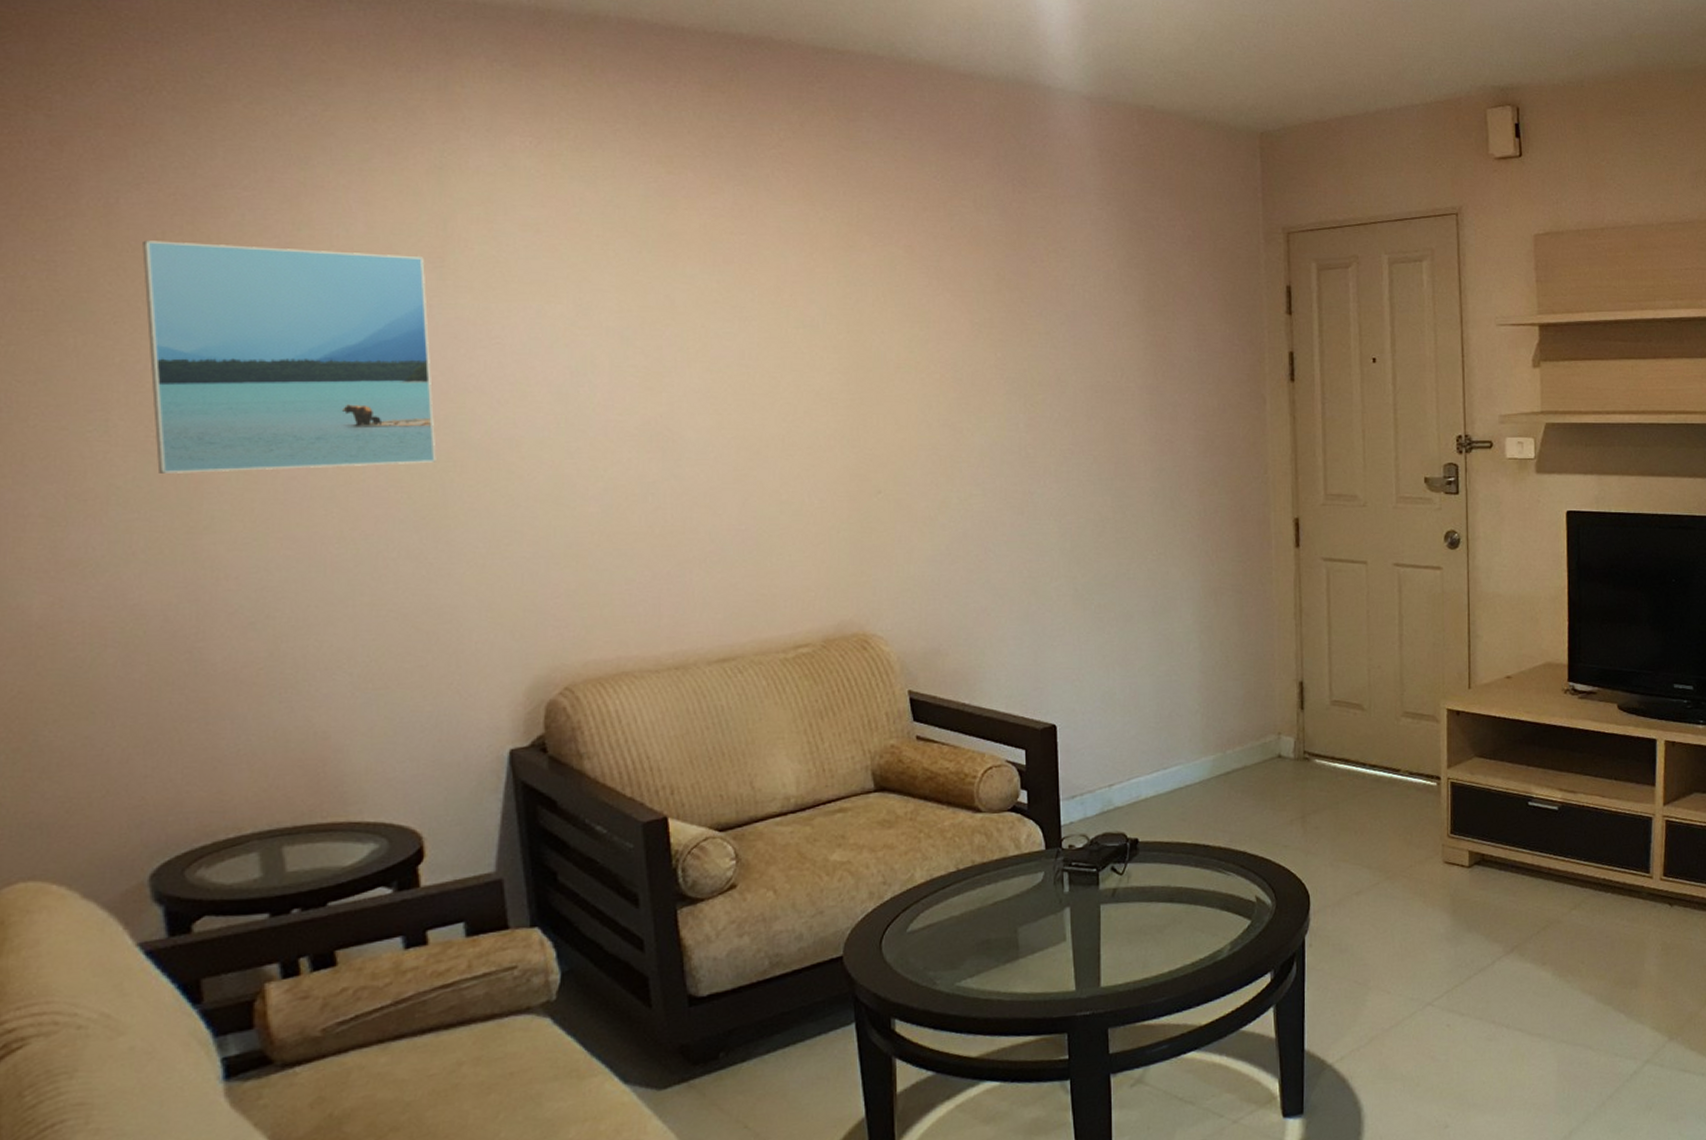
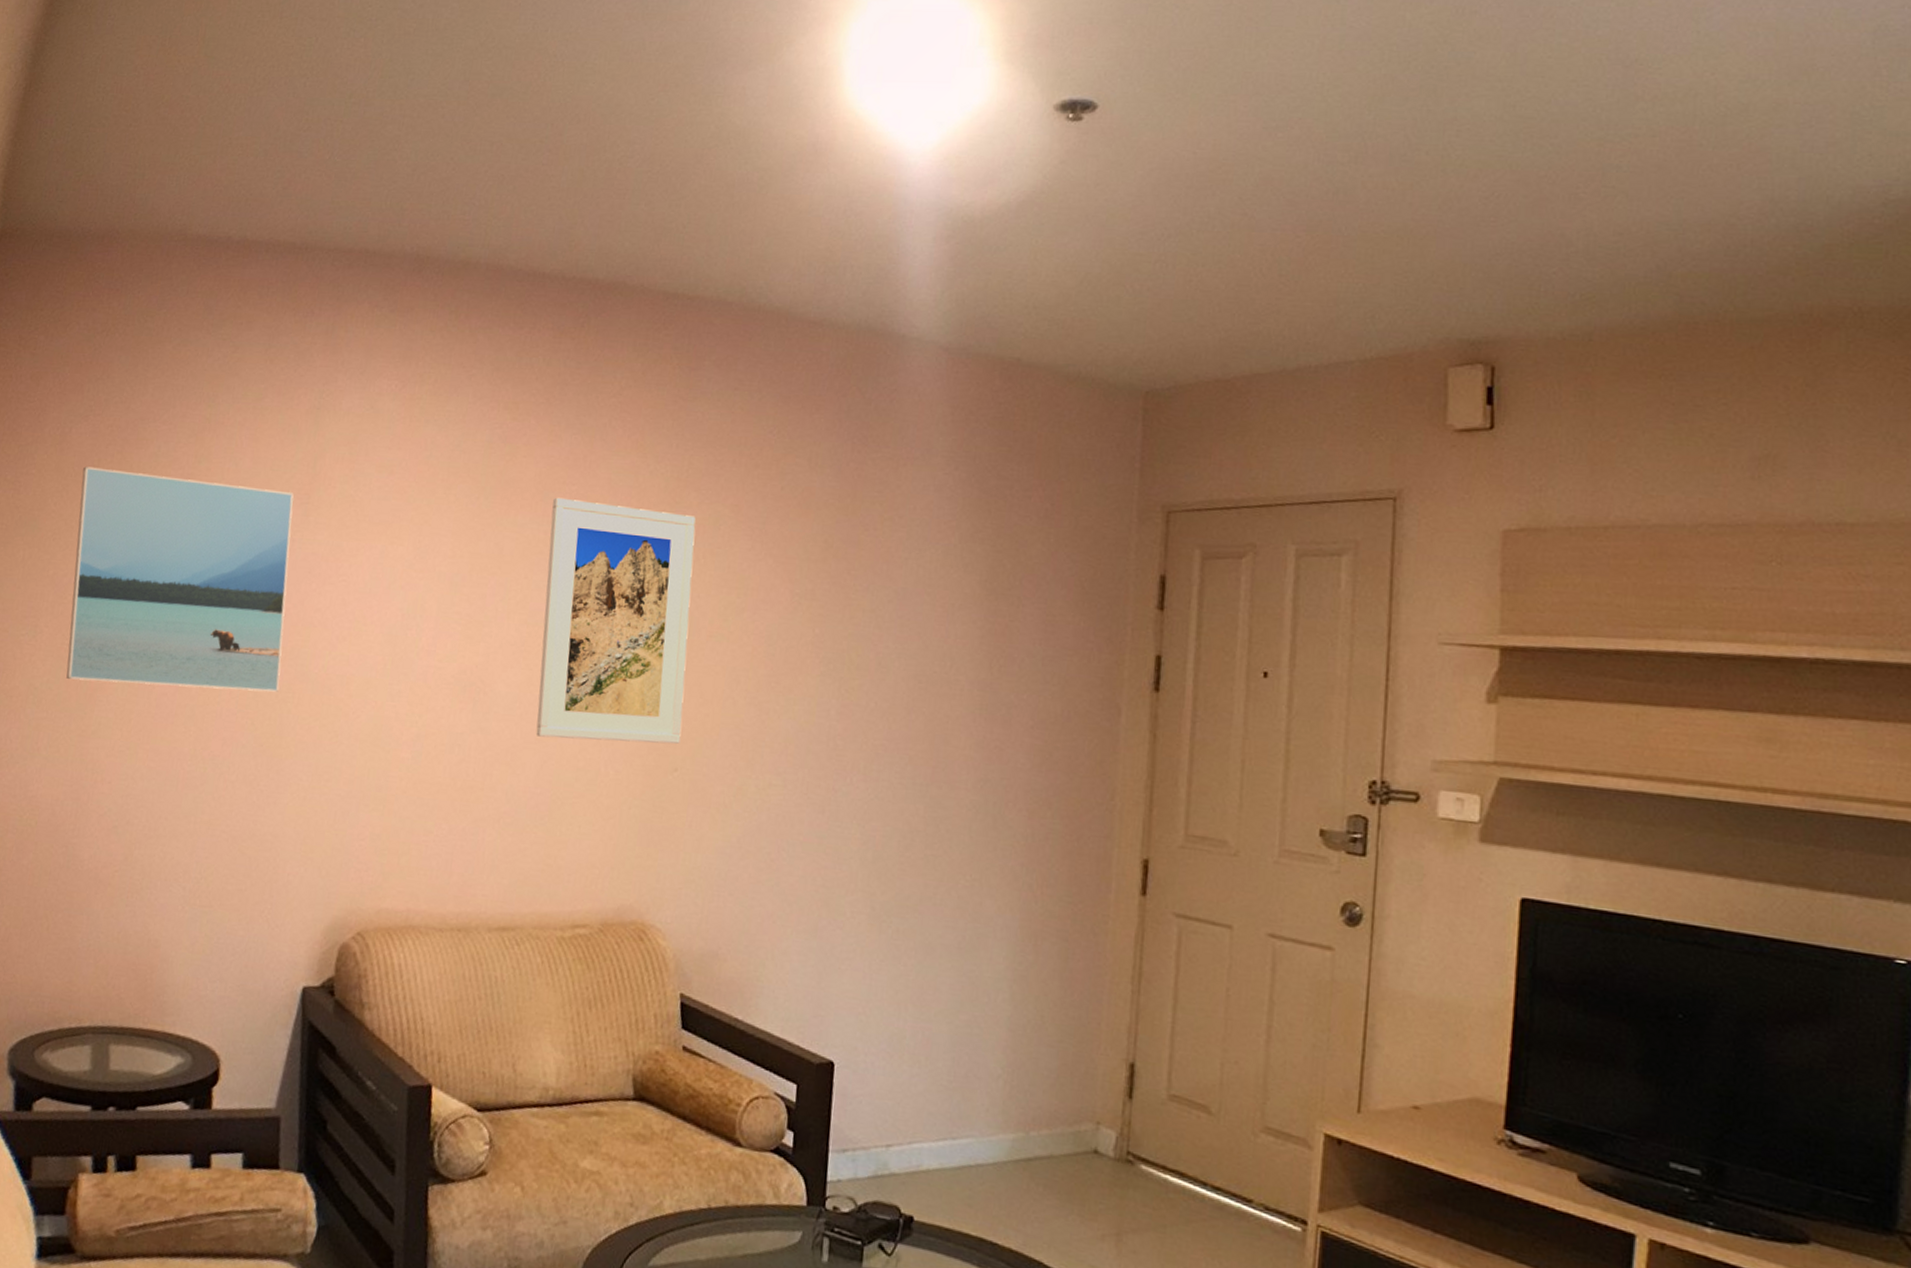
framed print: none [722,247,881,476] -> present [536,497,696,745]

